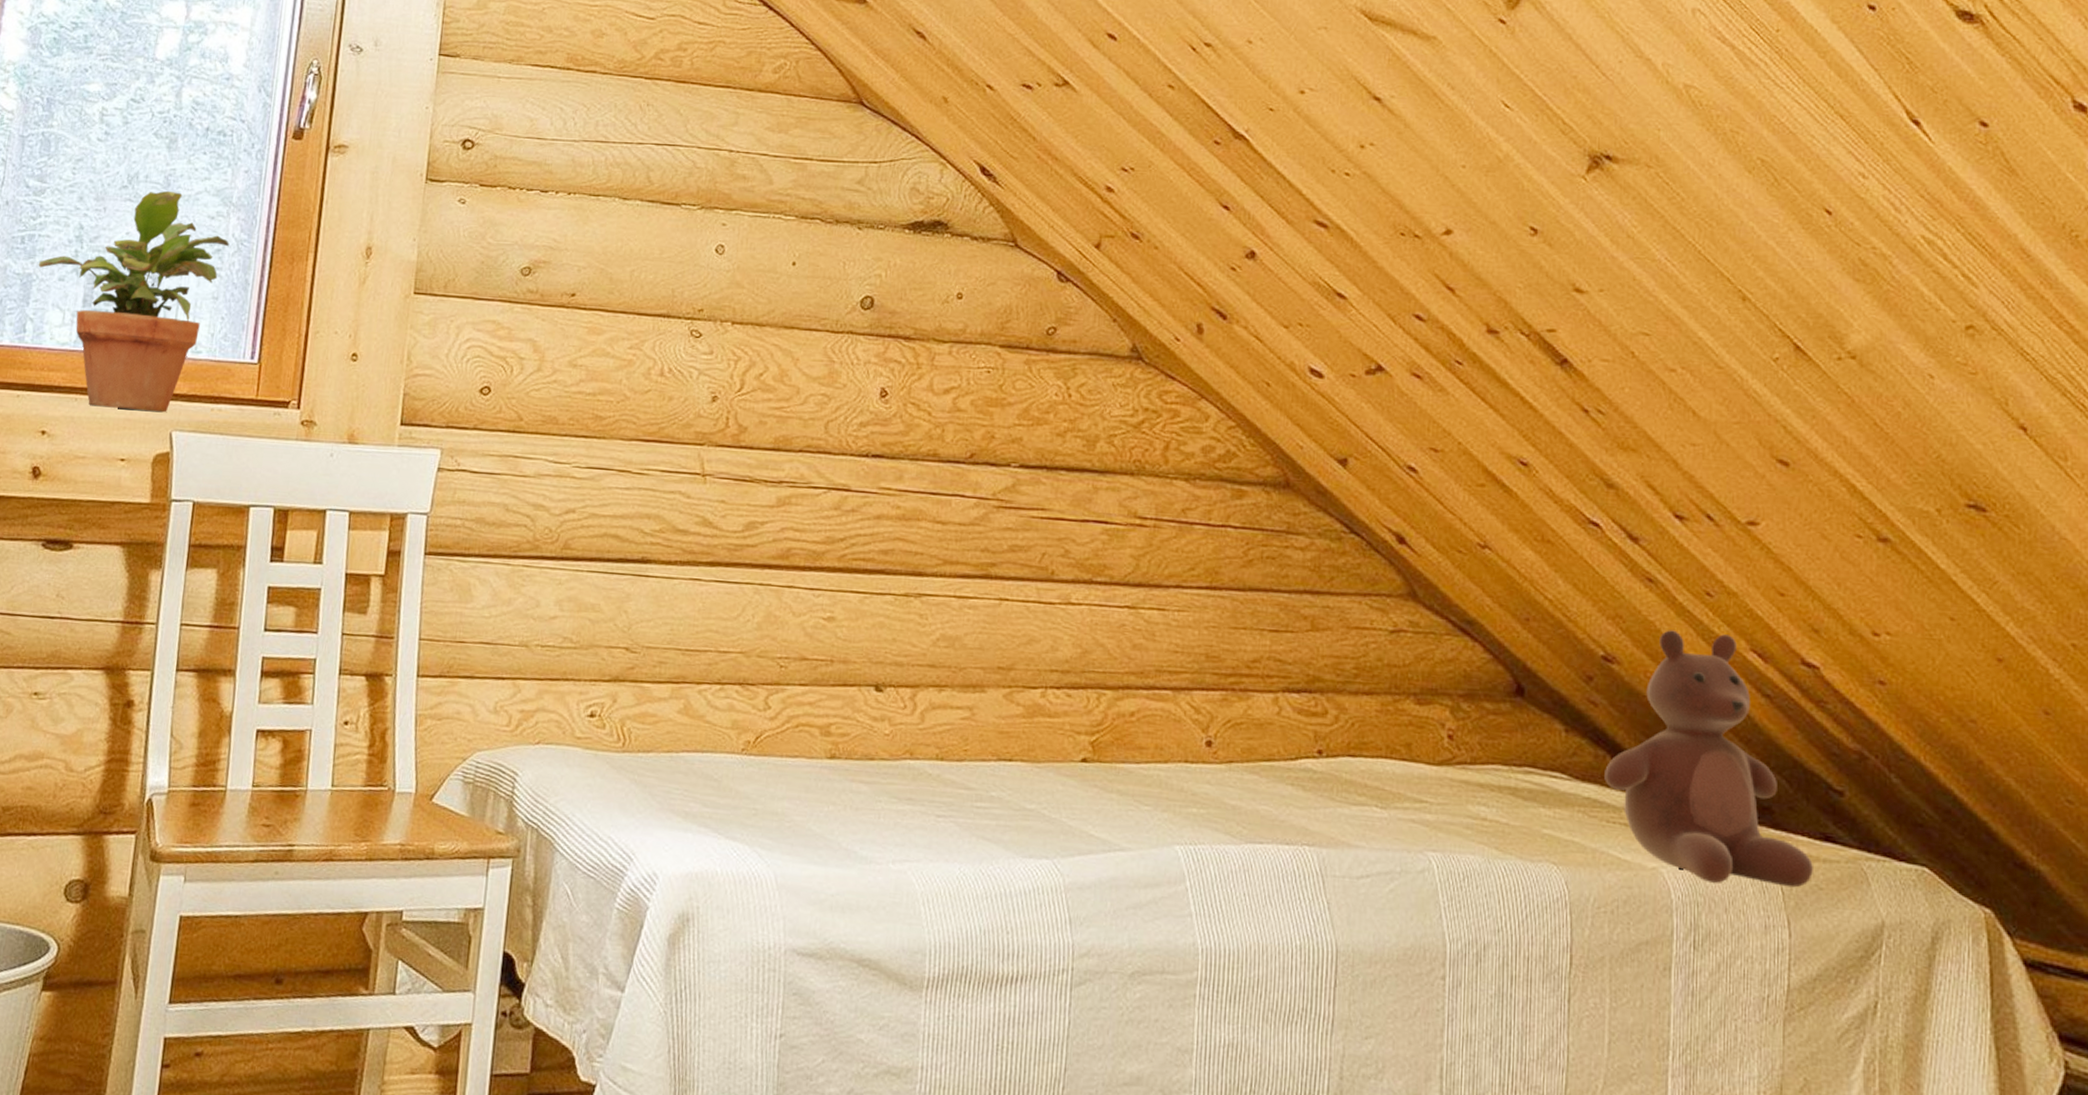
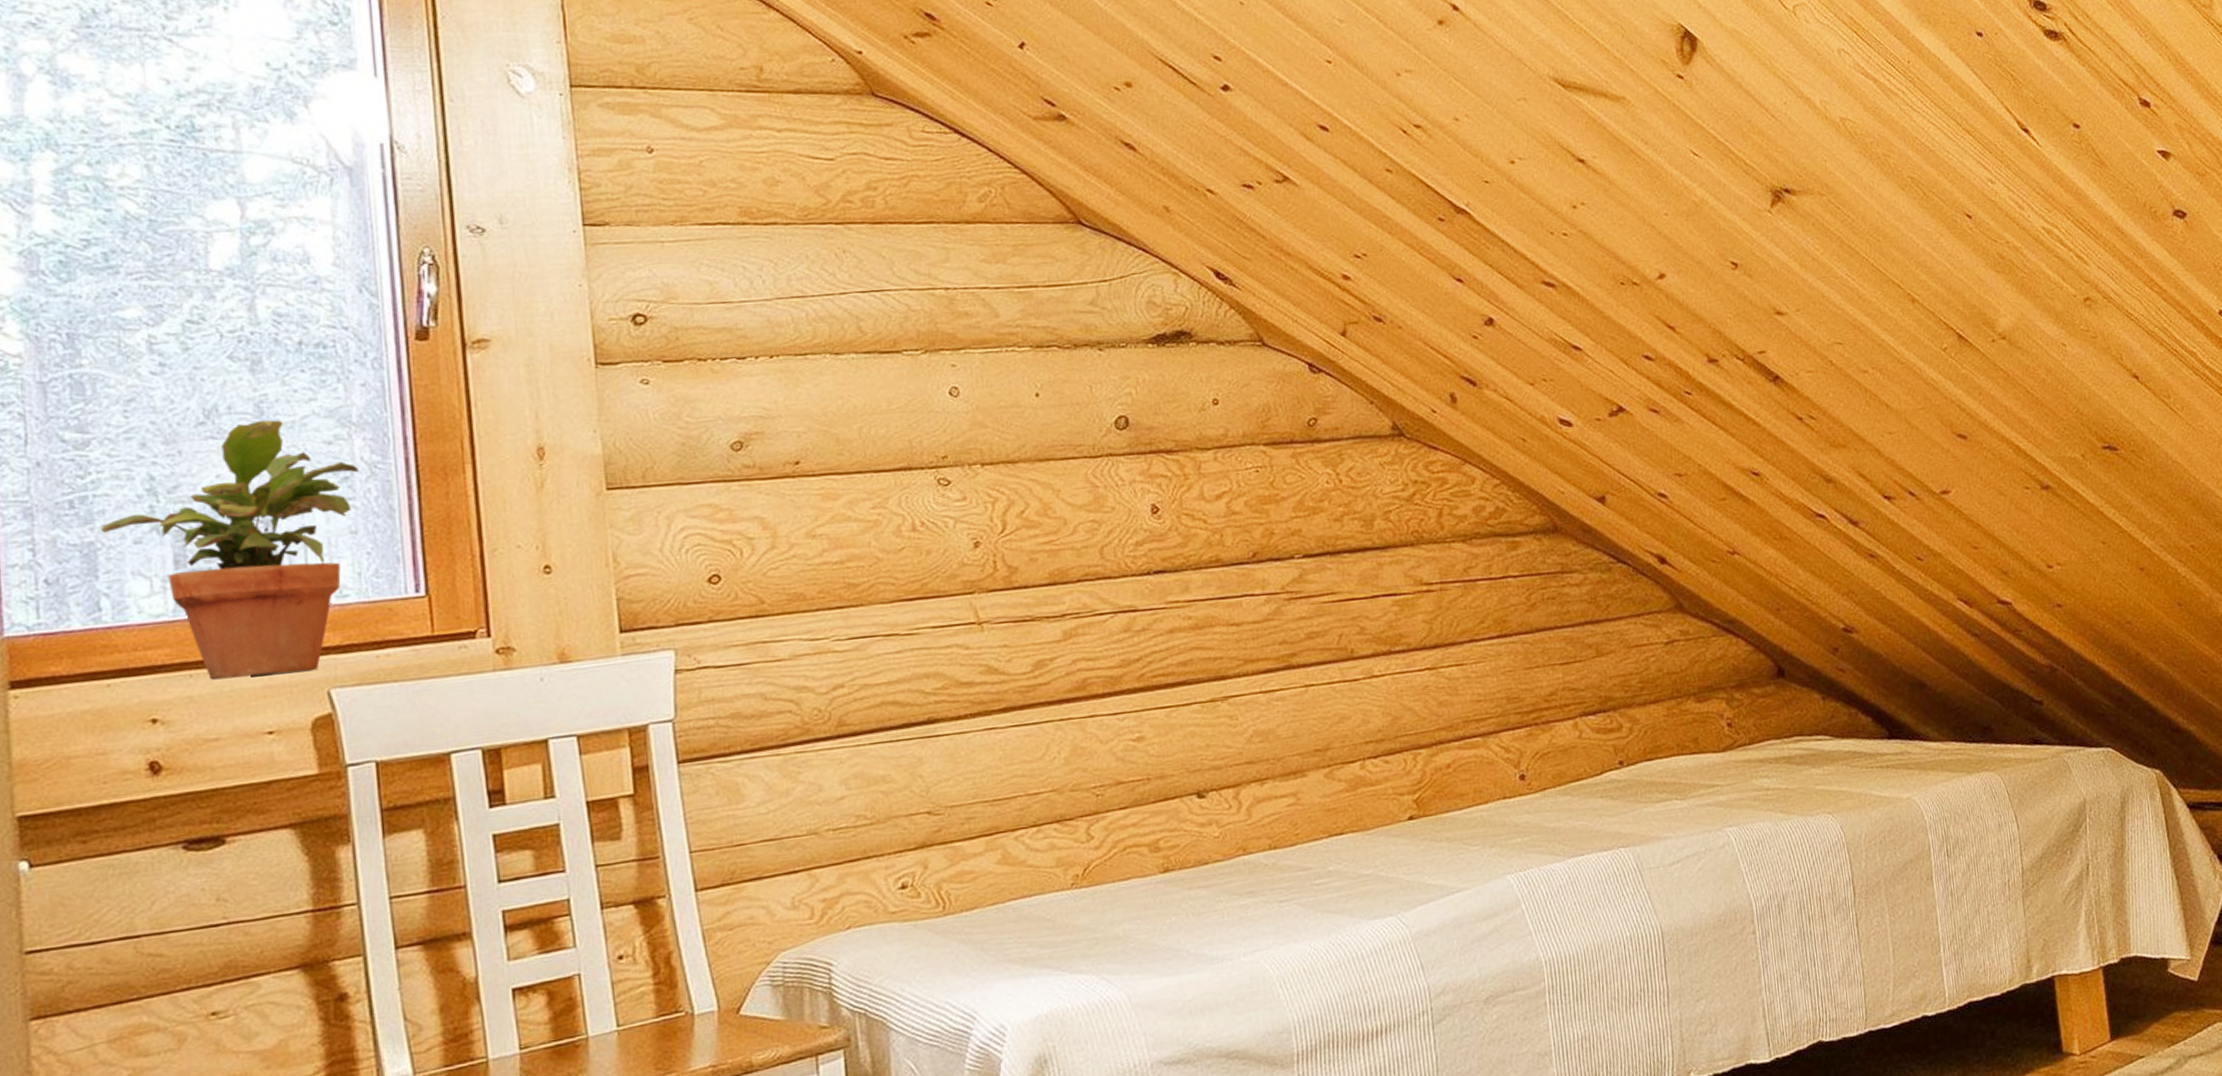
teddy bear: present [1604,630,1813,888] -> none [1858,590,2029,800]

